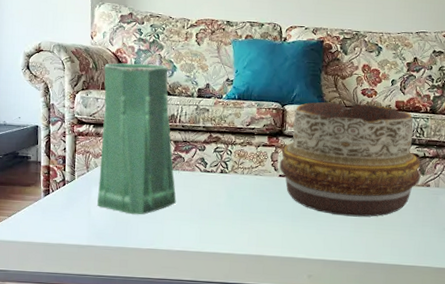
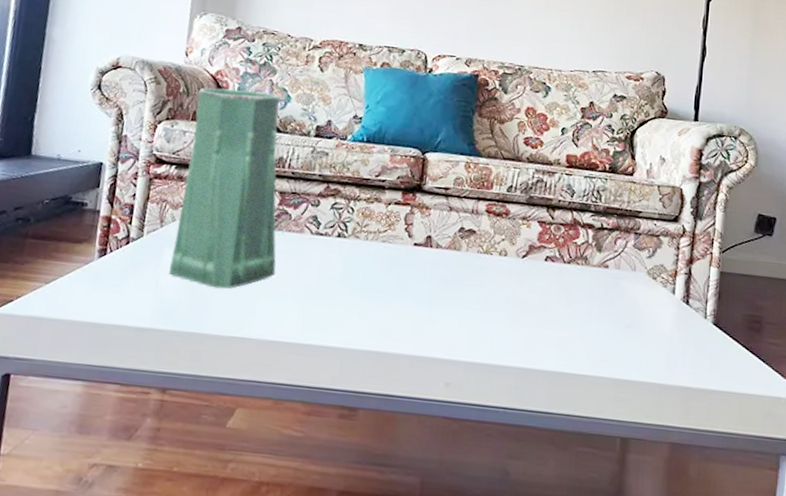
decorative bowl: present [279,102,420,217] -> none [414,151,596,305]

